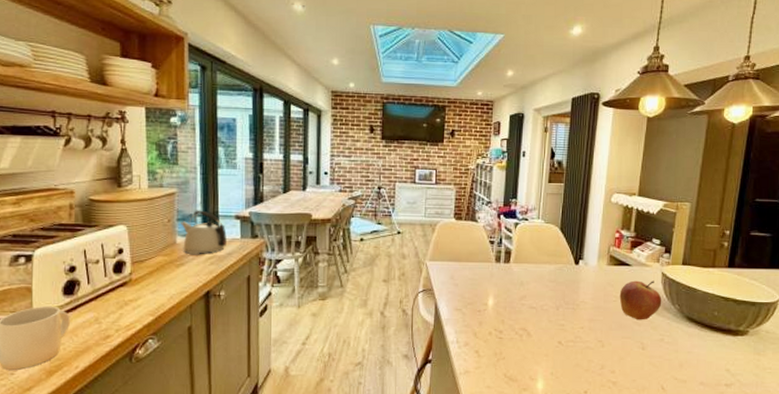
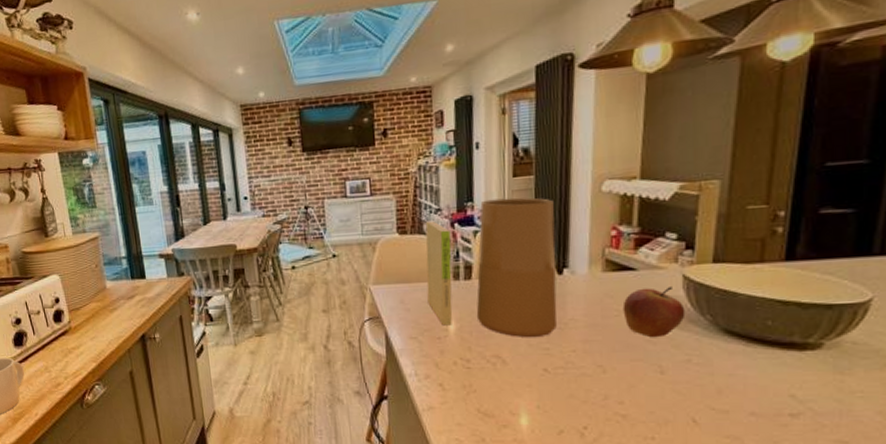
kettle: present [181,210,227,255] -> none [108,252,154,299]
book: none [473,211,497,301] -> present [425,221,452,326]
vase: none [511,198,576,314] -> present [476,197,557,337]

